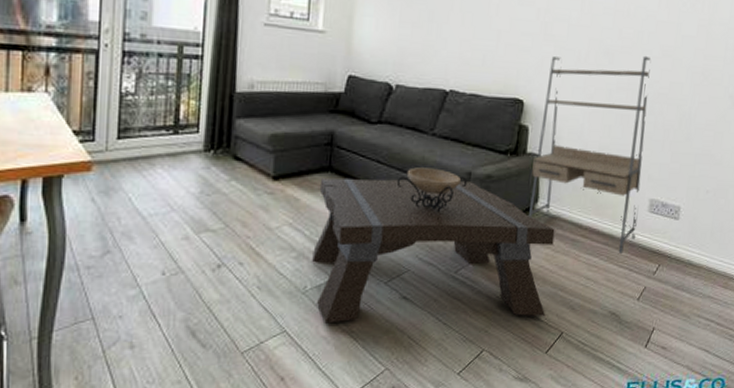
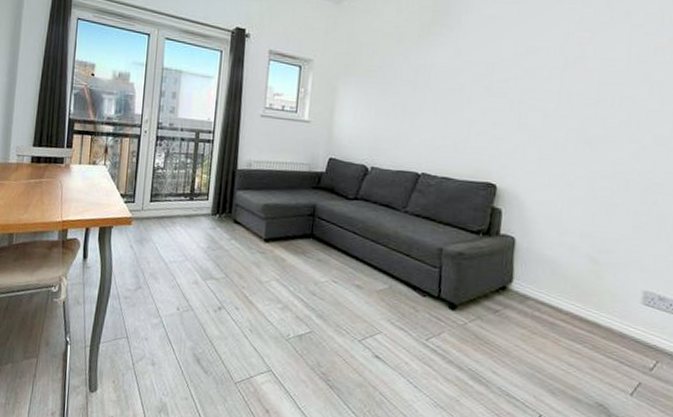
coffee table: present [312,177,555,324] -> none [295,243,532,397]
decorative bowl: present [396,167,468,213] -> none [370,240,439,284]
shelving unit: present [529,55,652,255] -> none [503,144,642,345]

